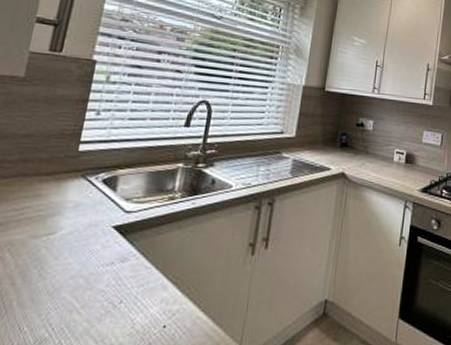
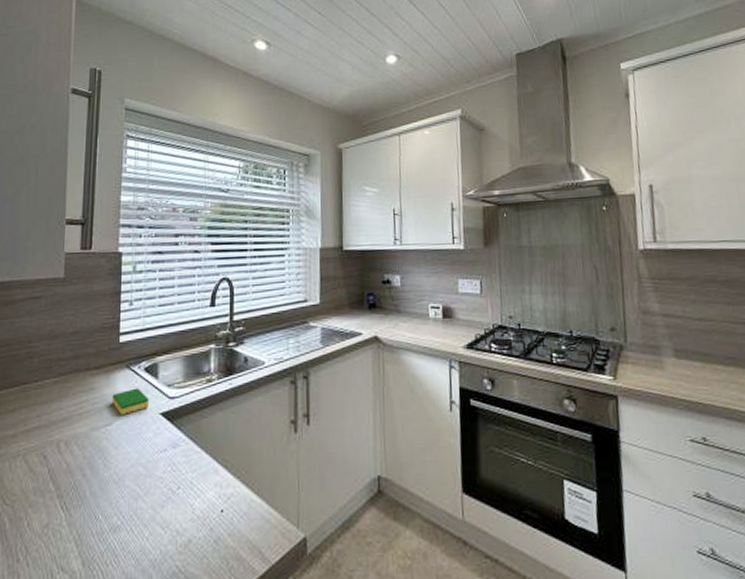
dish sponge: none [59,198,103,225] -> present [112,388,150,415]

